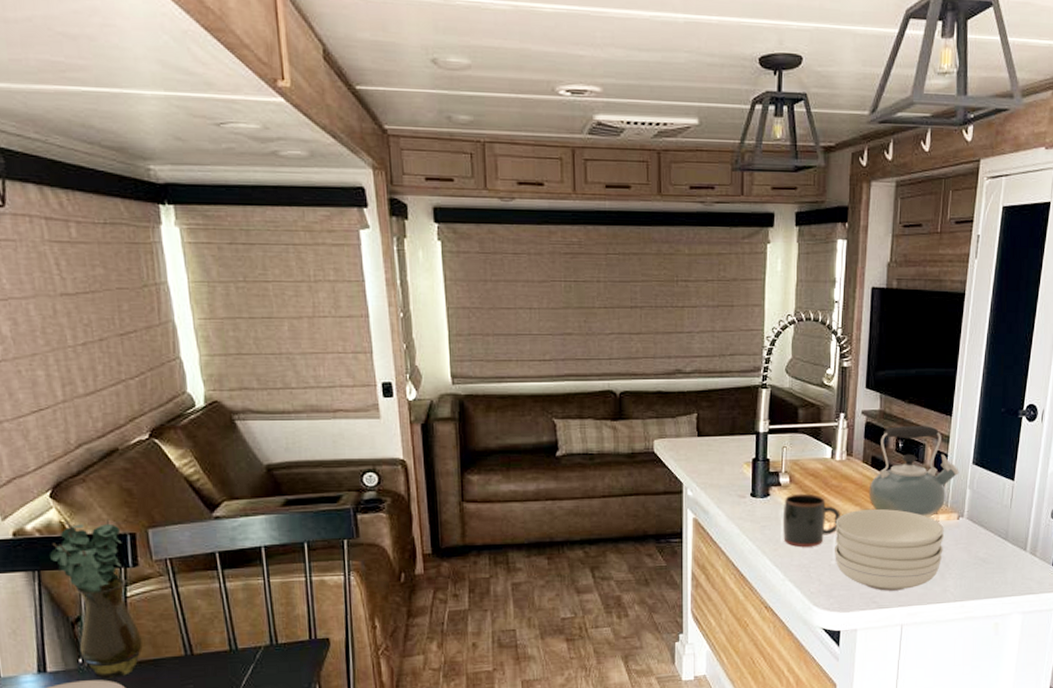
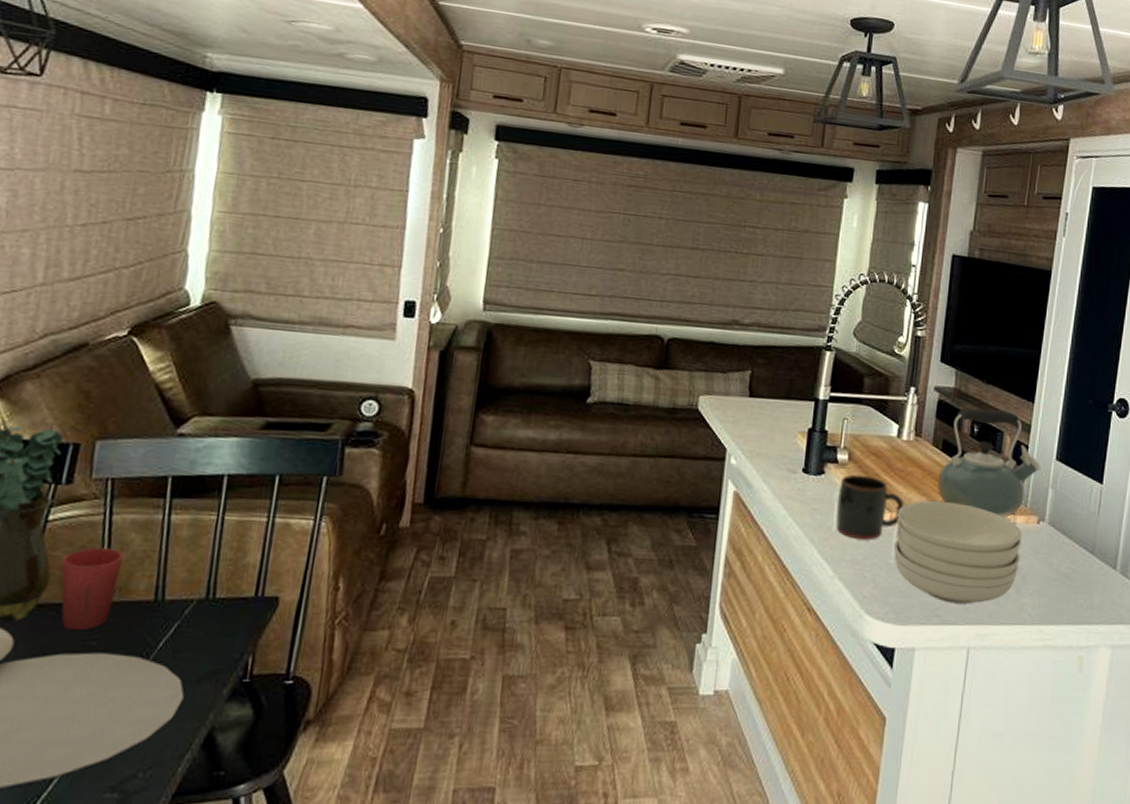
cup: none [147,613,198,679] -> present [61,547,124,631]

